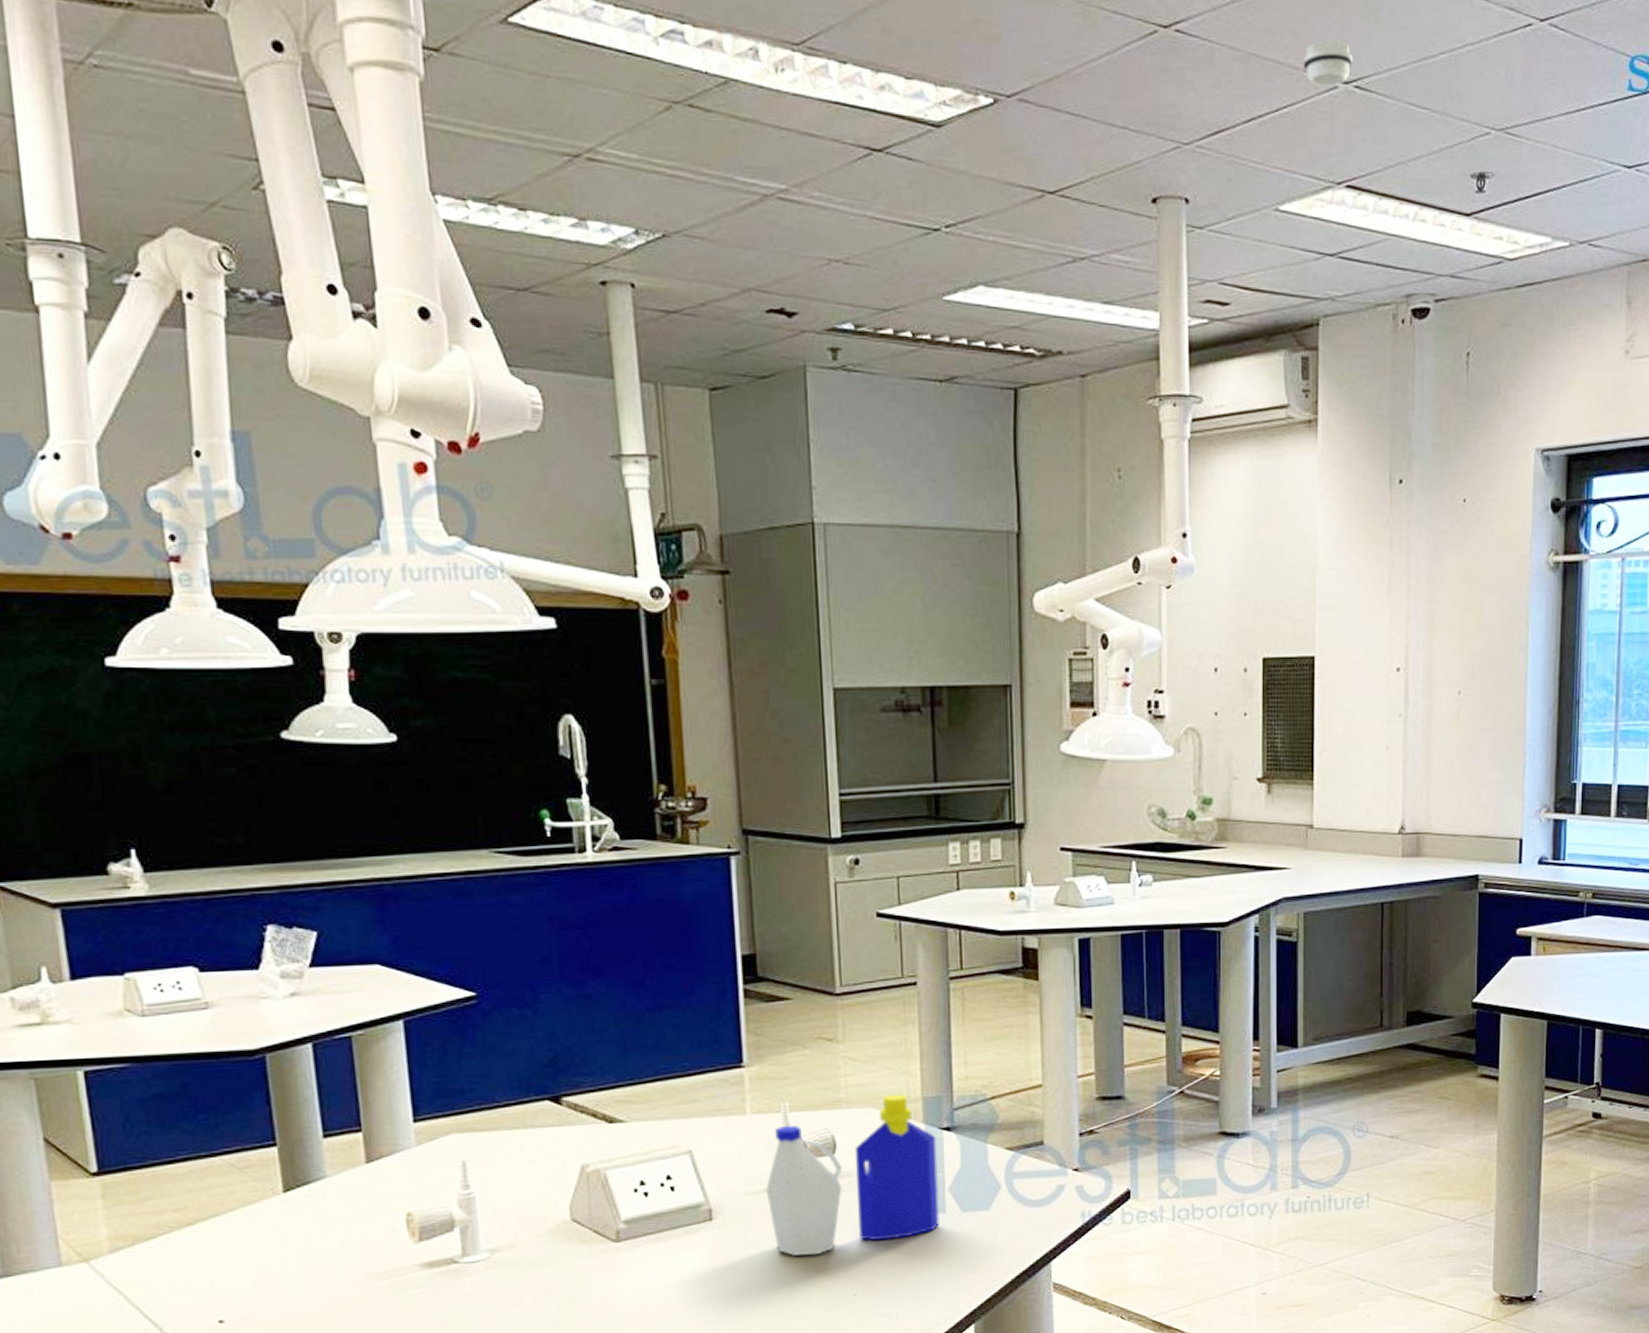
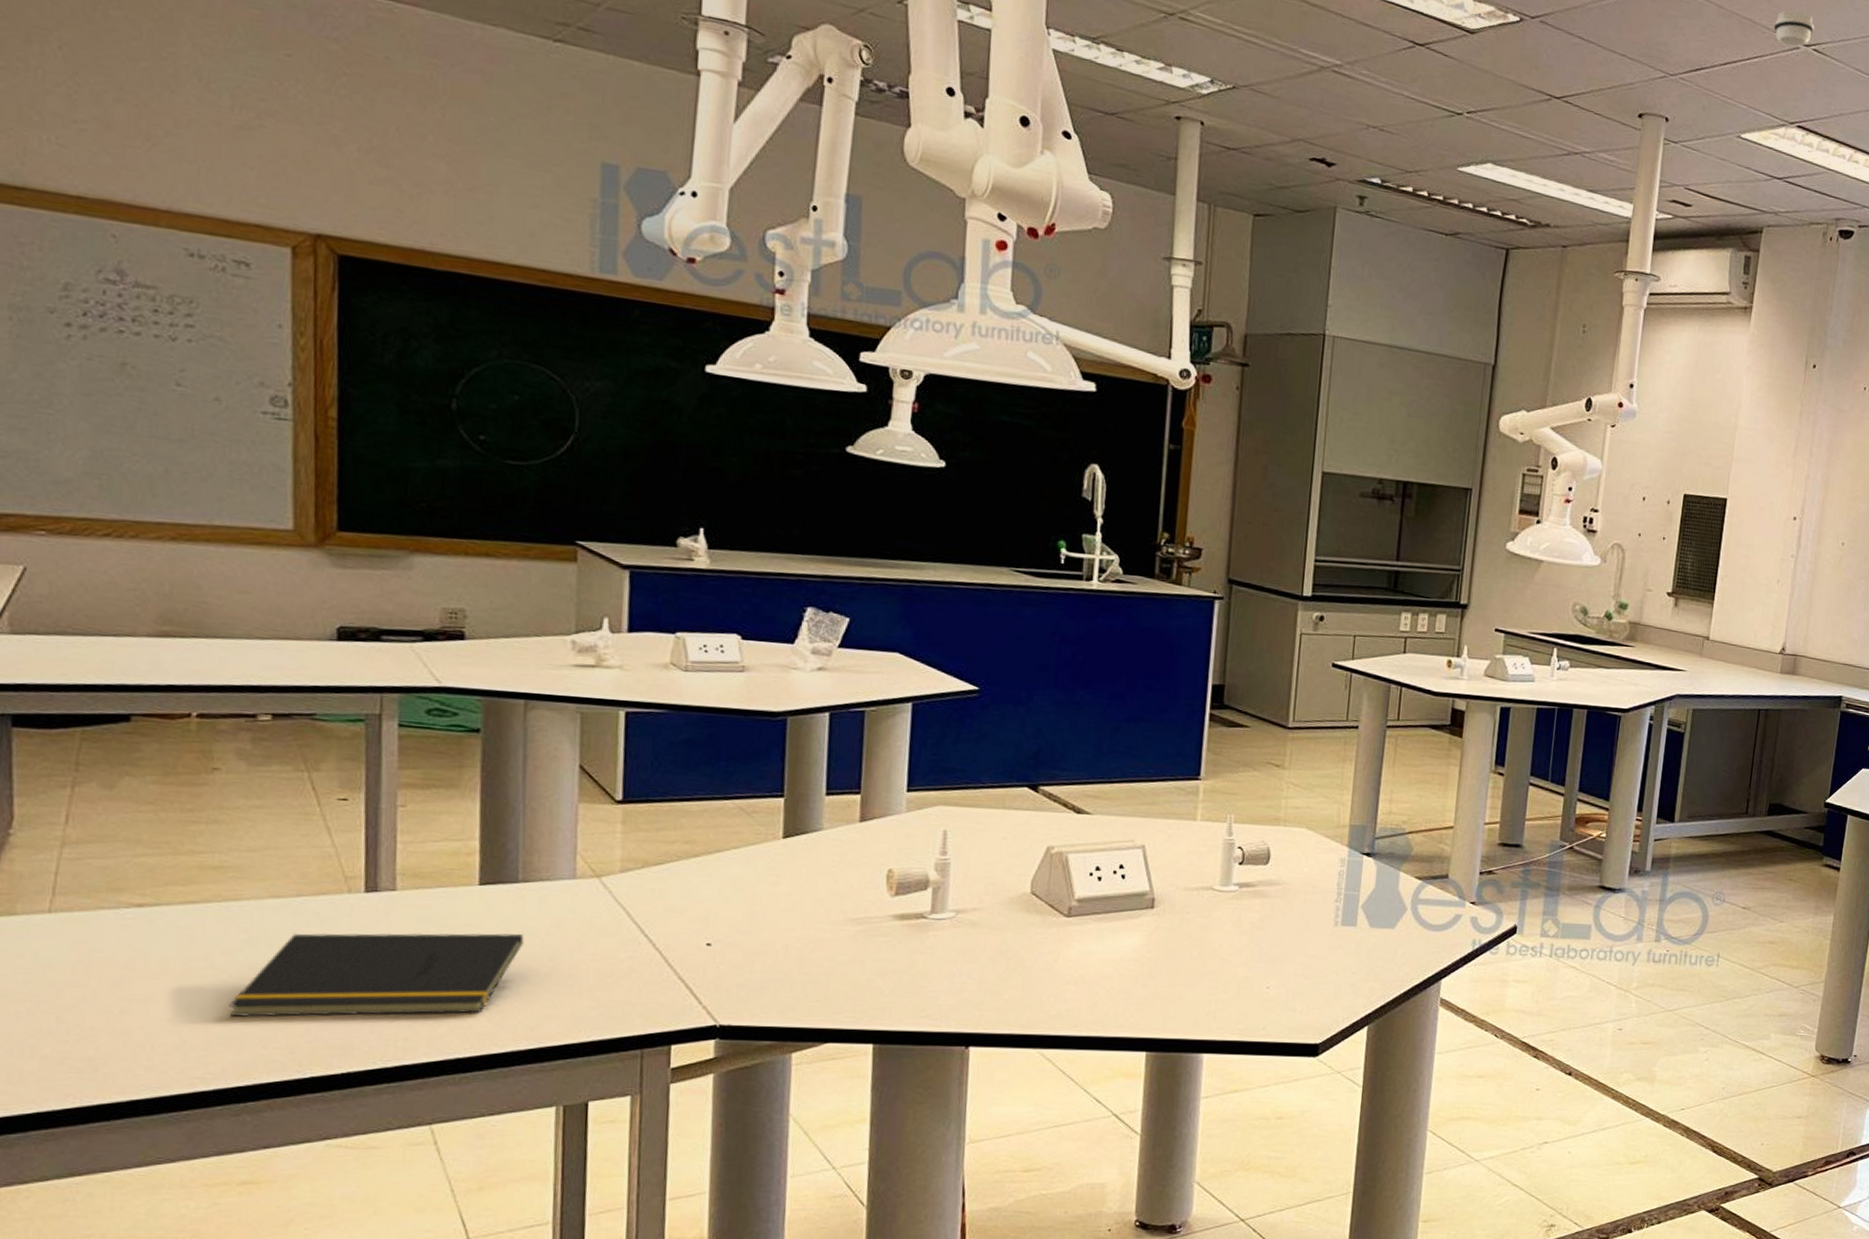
bottle: present [766,1093,940,1256] -> none [1203,818,1357,950]

